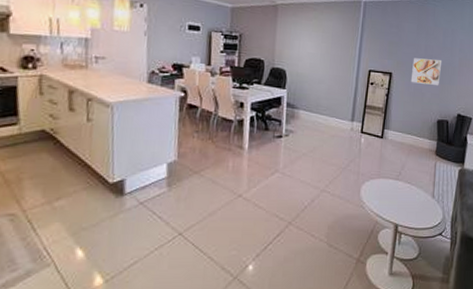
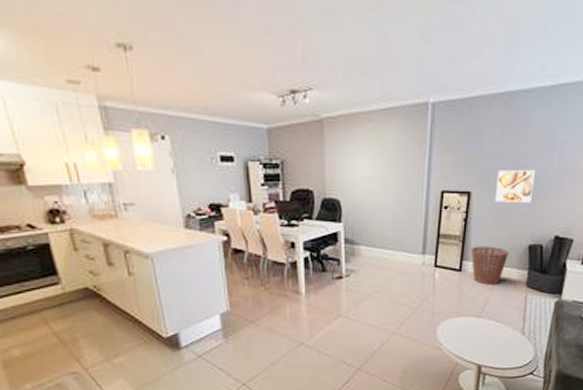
basket: none [391,117,421,152] -> present [470,246,509,285]

